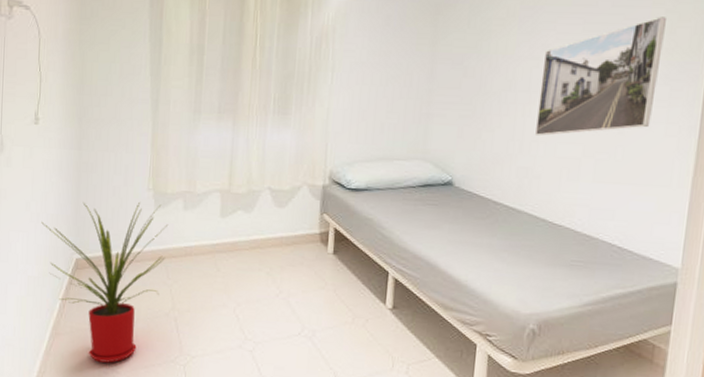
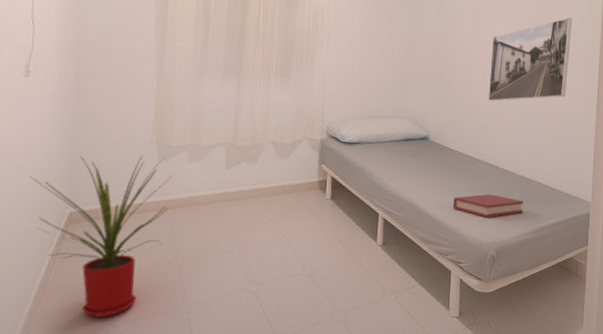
hardback book: none [481,253,580,283] -> present [452,194,524,218]

